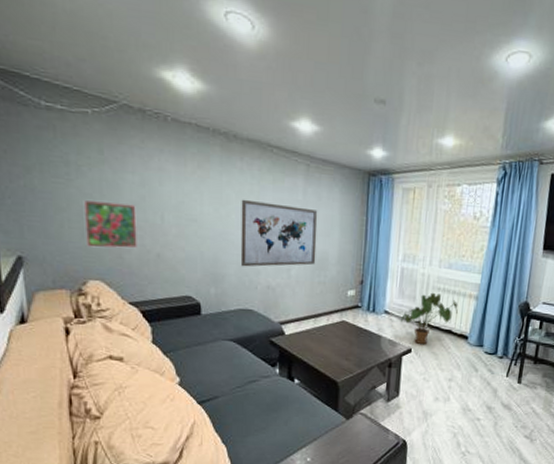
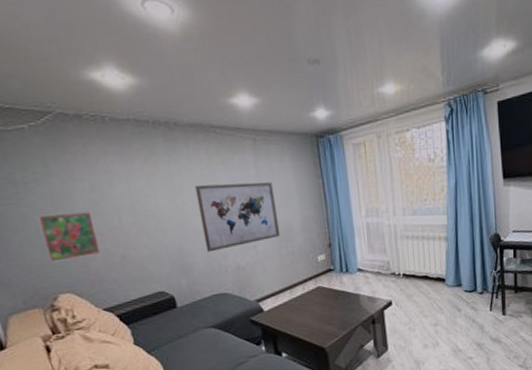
house plant: present [401,292,458,345] -> none [376,241,430,296]

